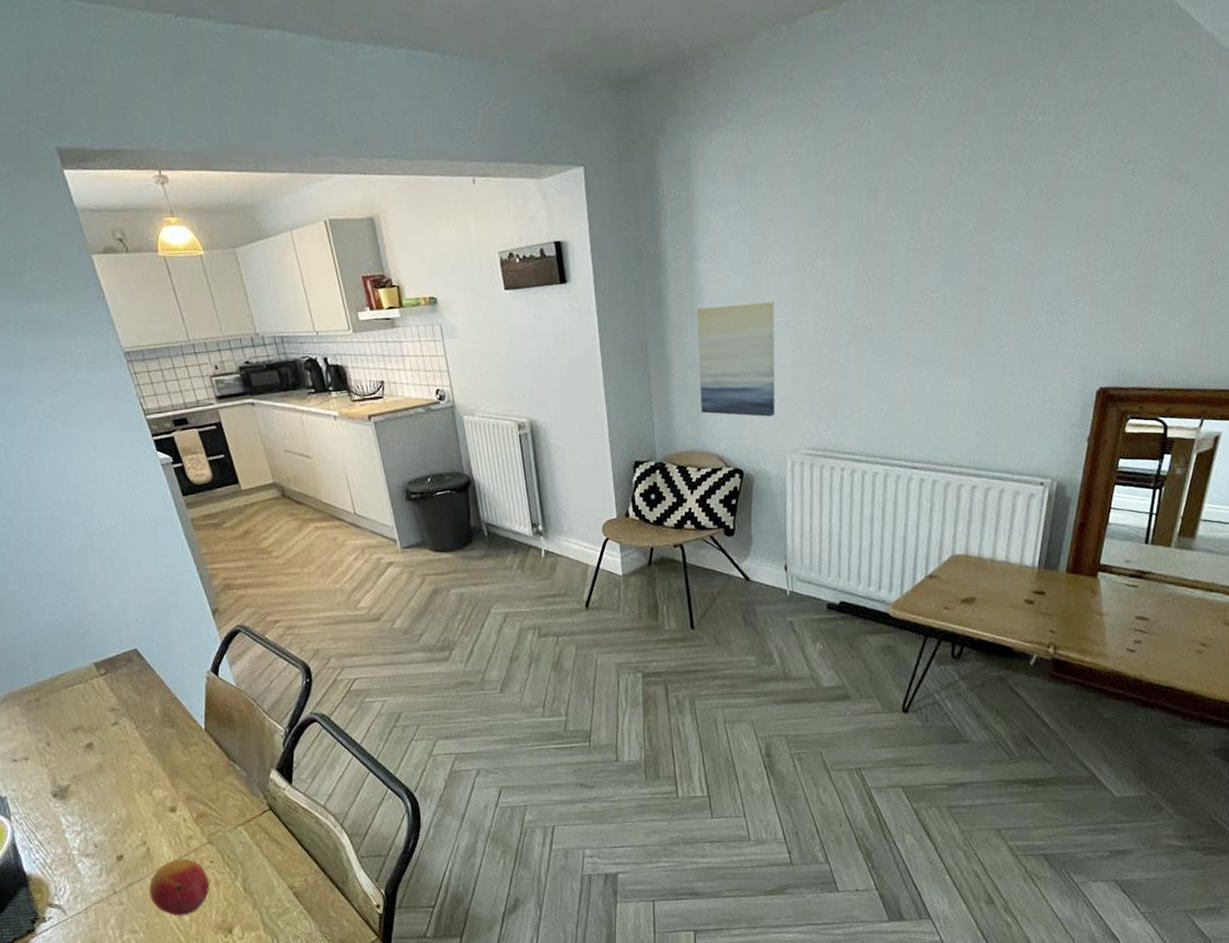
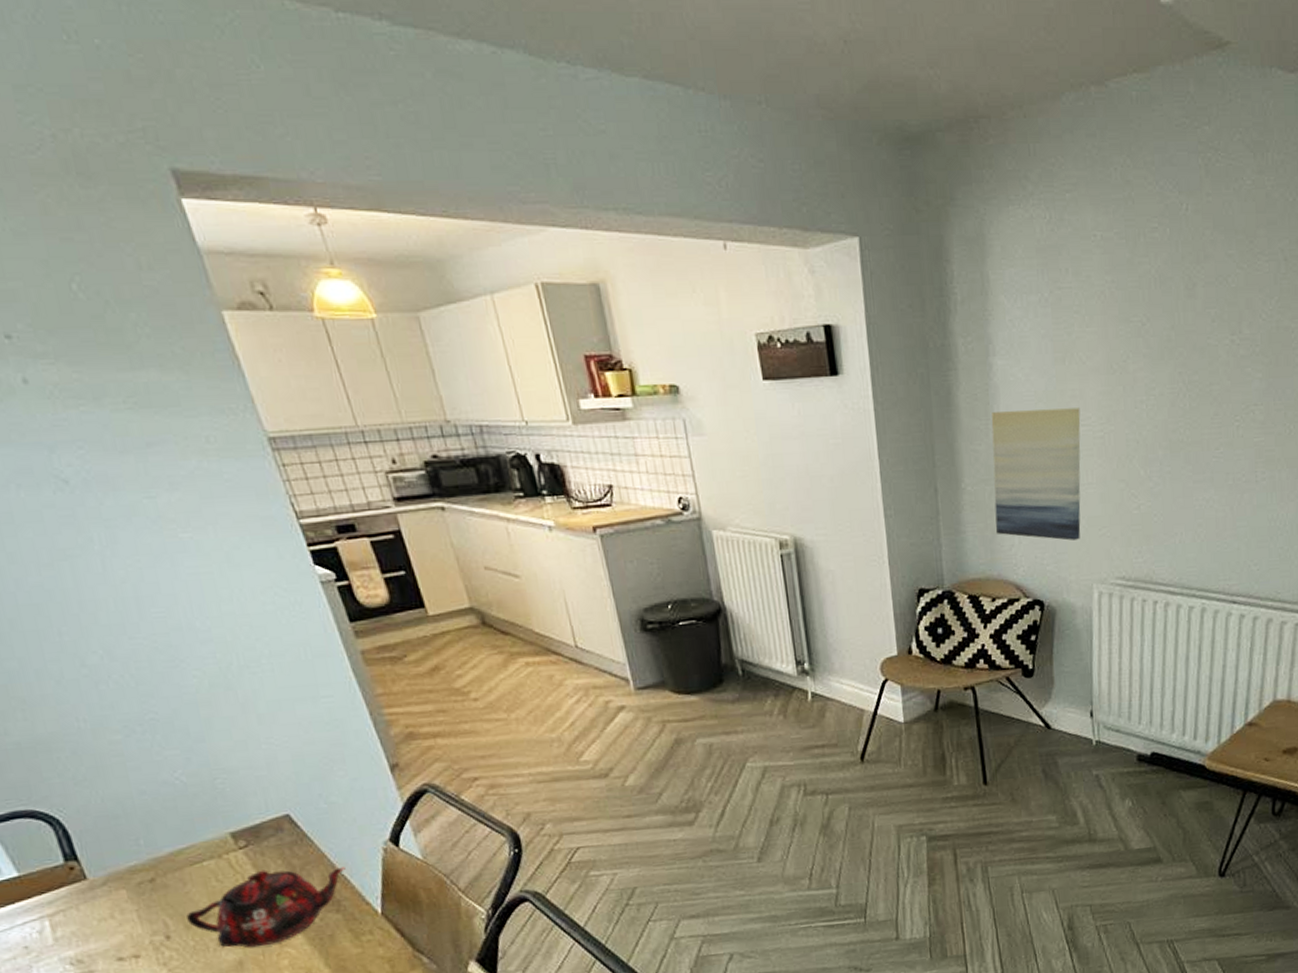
teapot: none [61,691,178,755] -> present [185,867,346,948]

